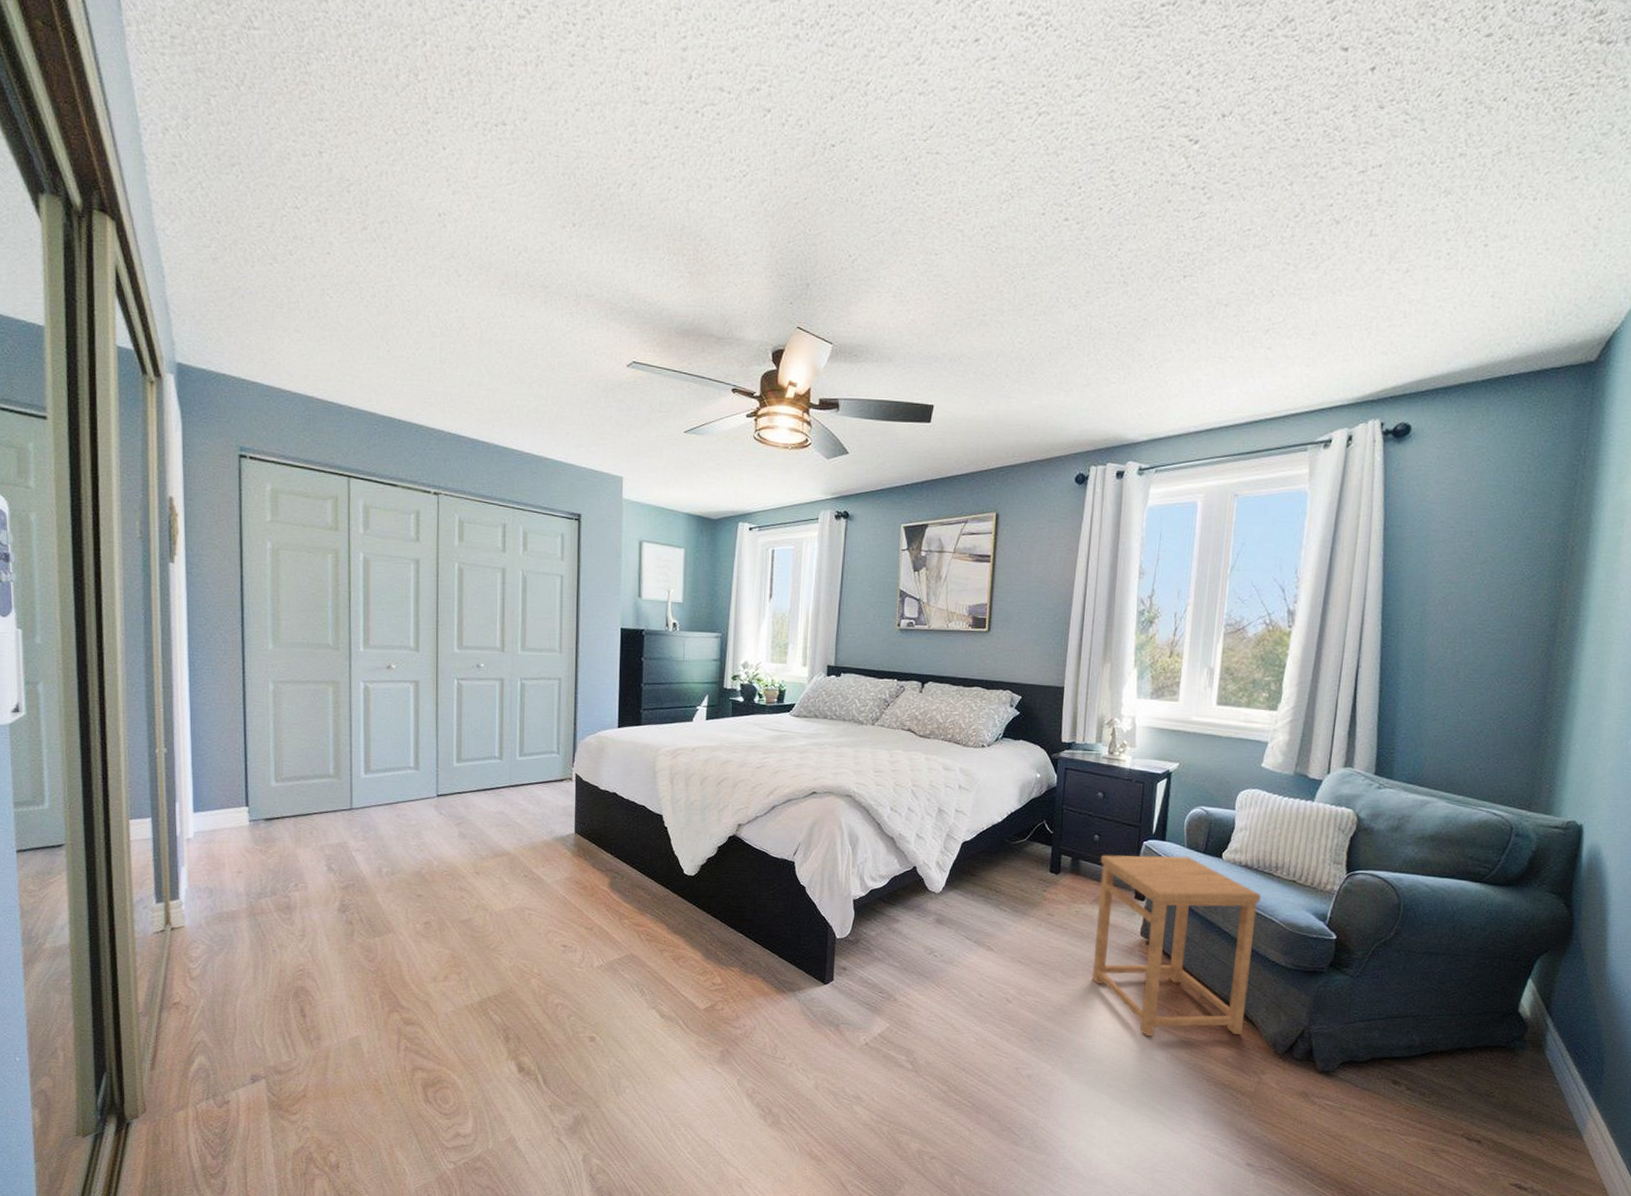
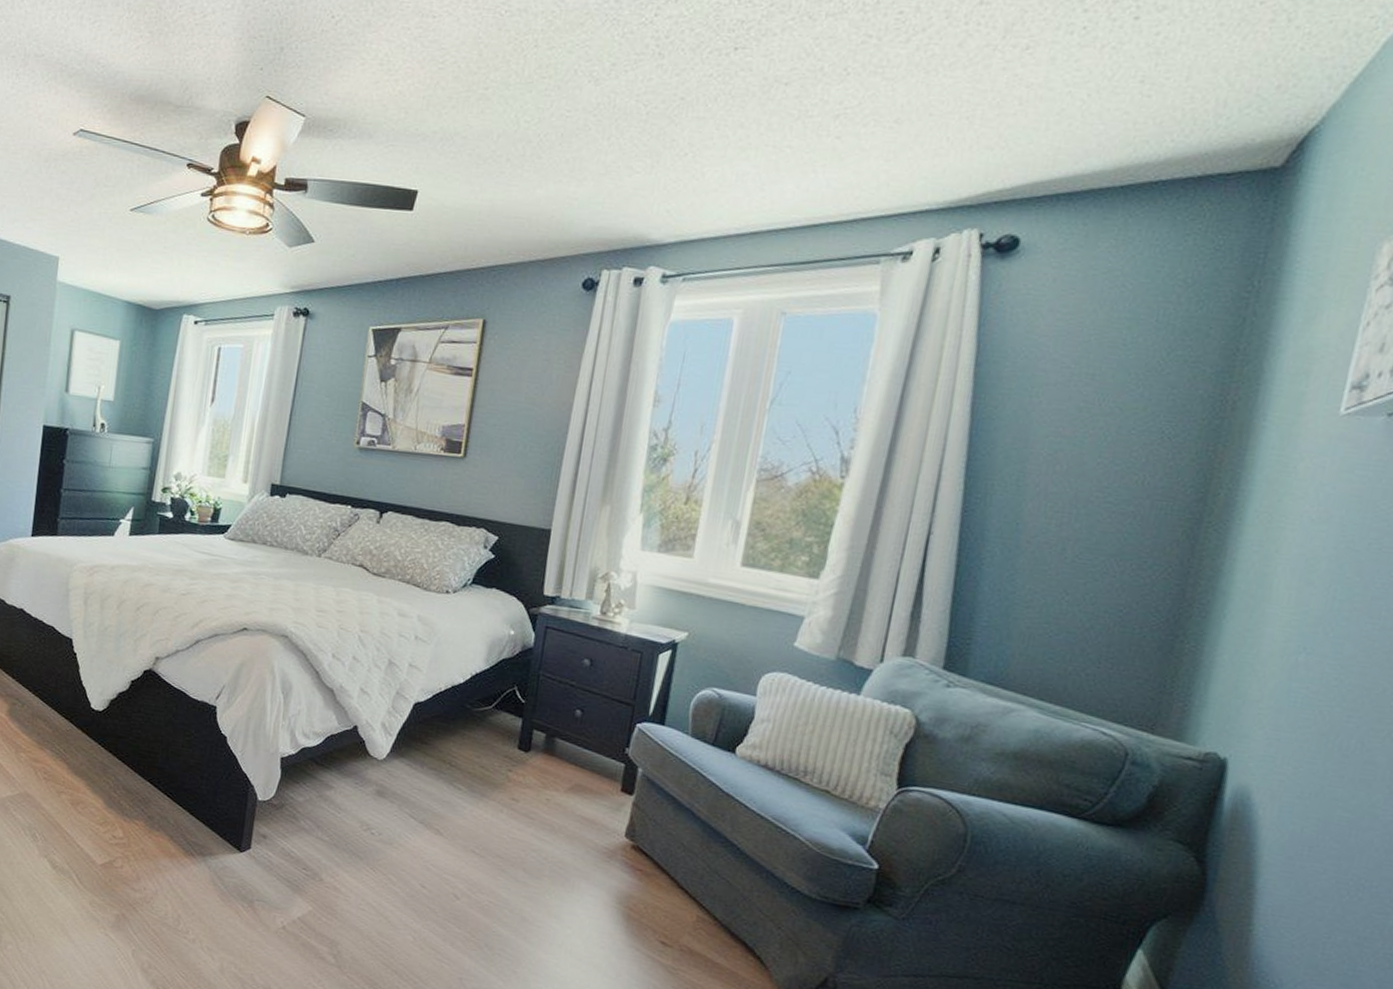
side table: present [1092,854,1261,1036] -> none [560,734,782,973]

